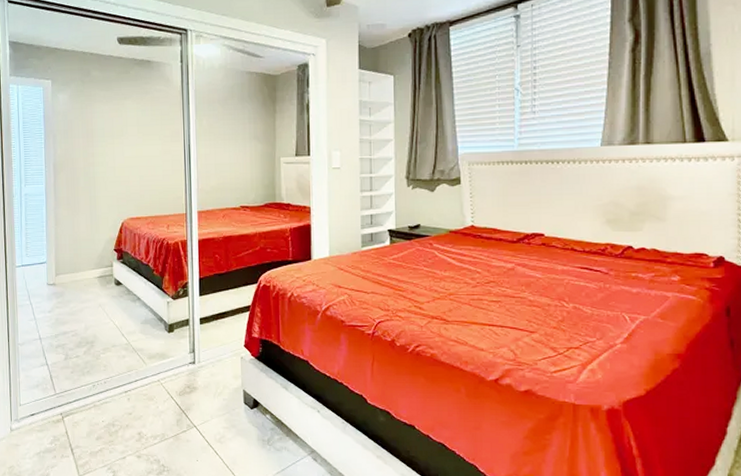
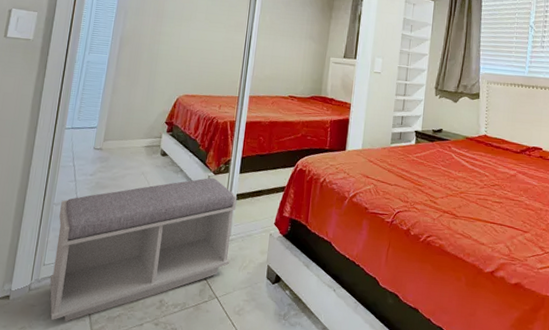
bench: none [25,303,202,460] -> present [49,177,238,322]

